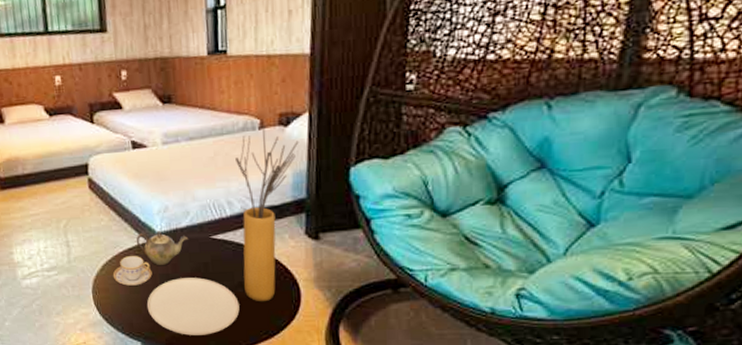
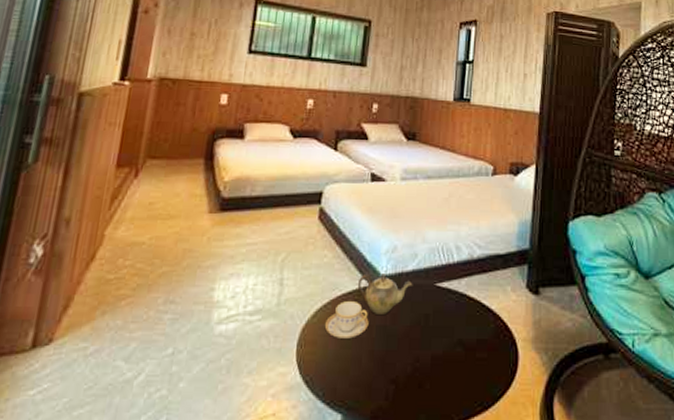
plate: present [147,277,240,335] -> none [357,331,456,406]
vase: present [235,126,299,302] -> none [462,173,526,365]

